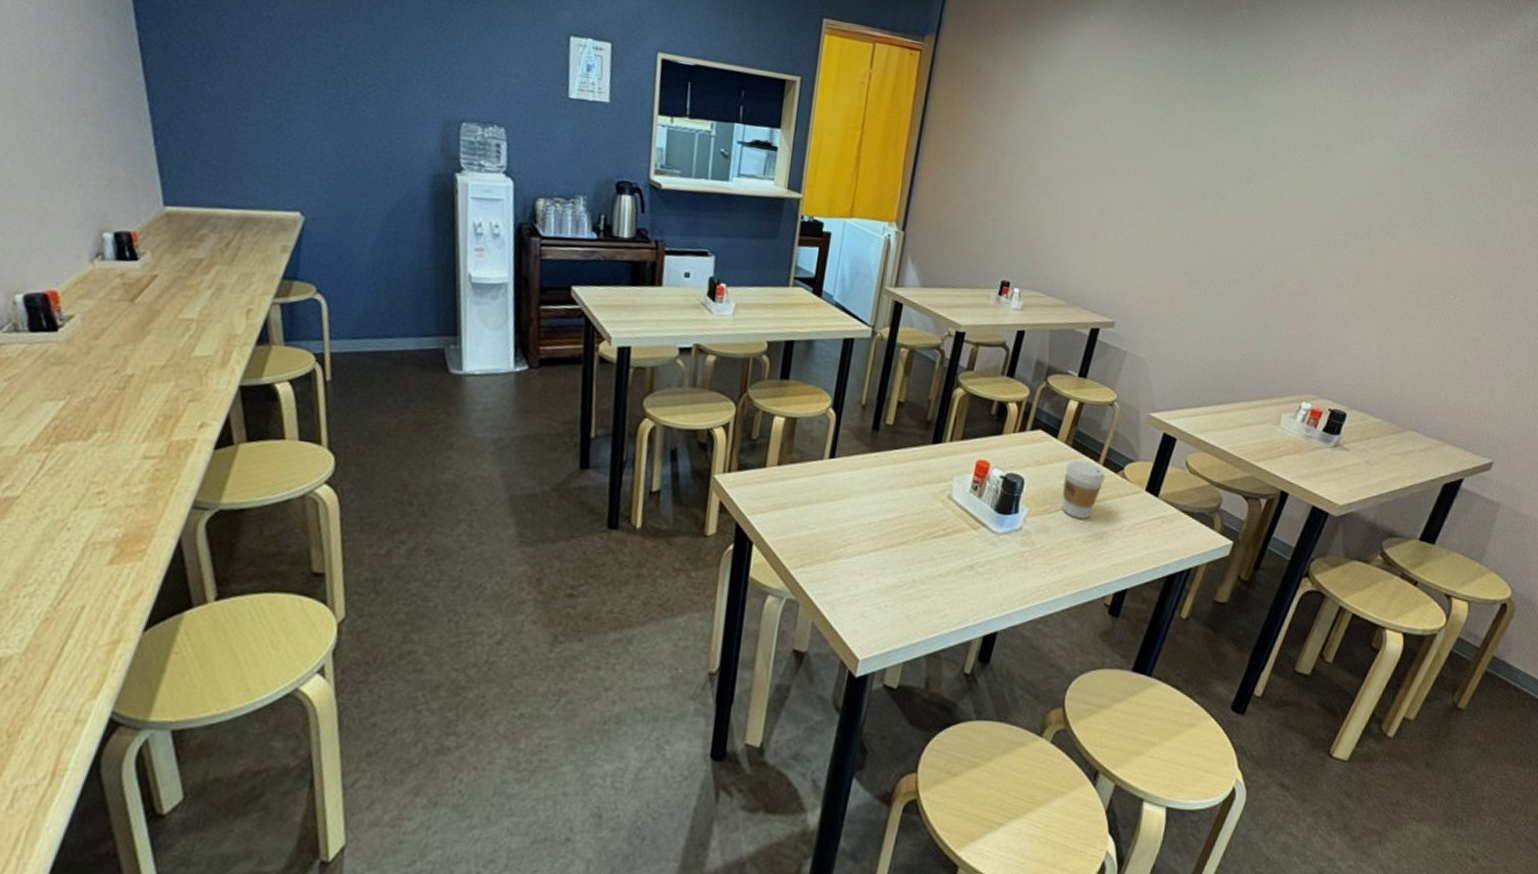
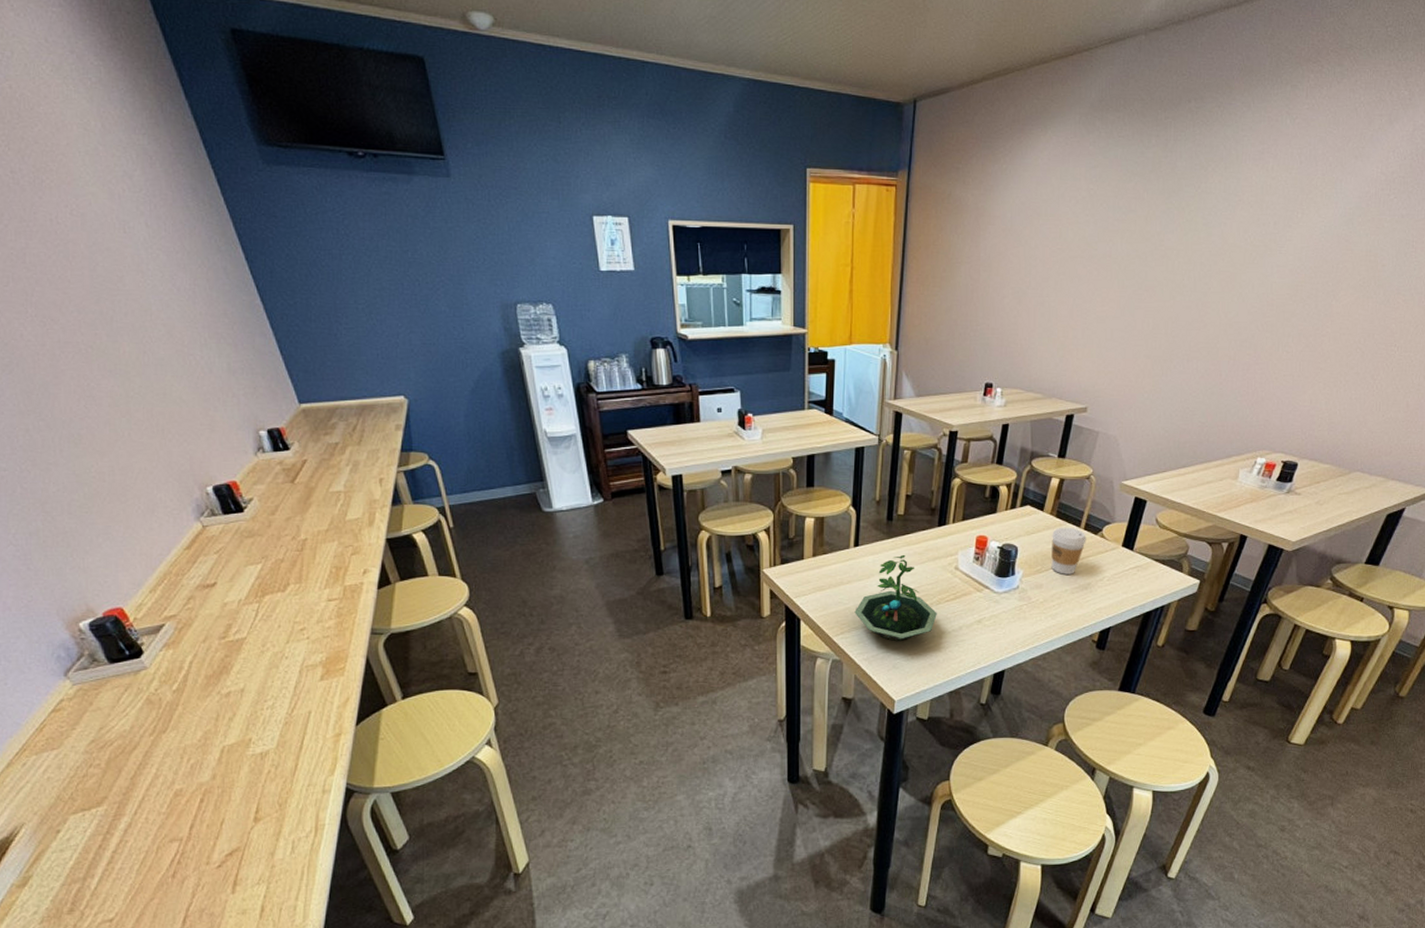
terrarium: none [821,473,921,584] -> present [854,554,937,642]

